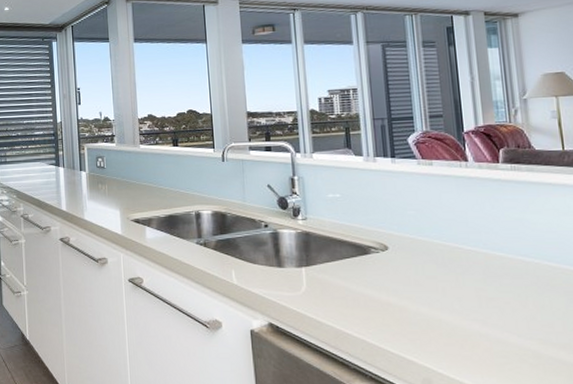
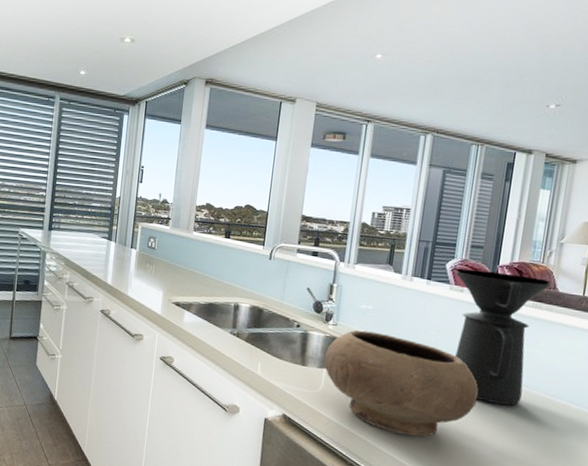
bowl: none [300,221,477,329] -> present [324,330,479,437]
coffee maker: none [419,138,526,279] -> present [455,268,552,406]

